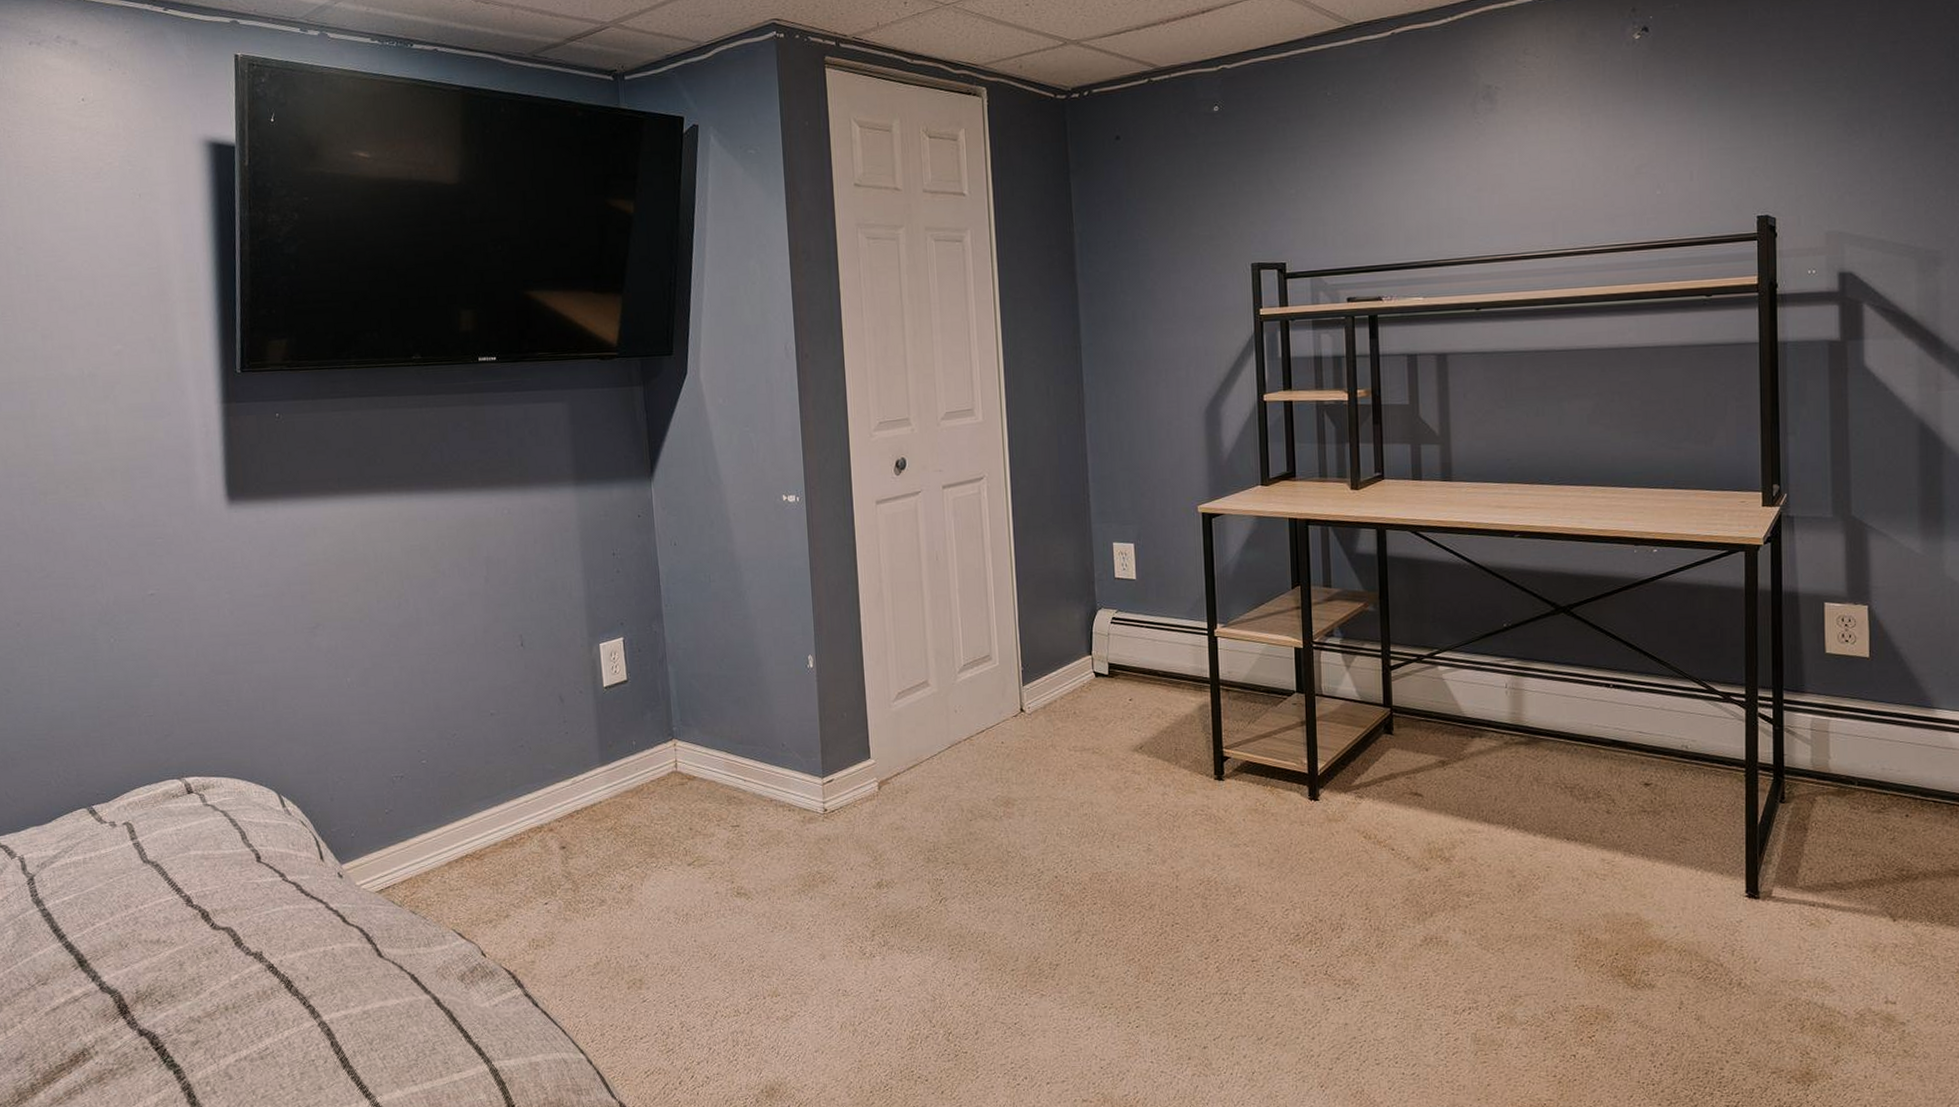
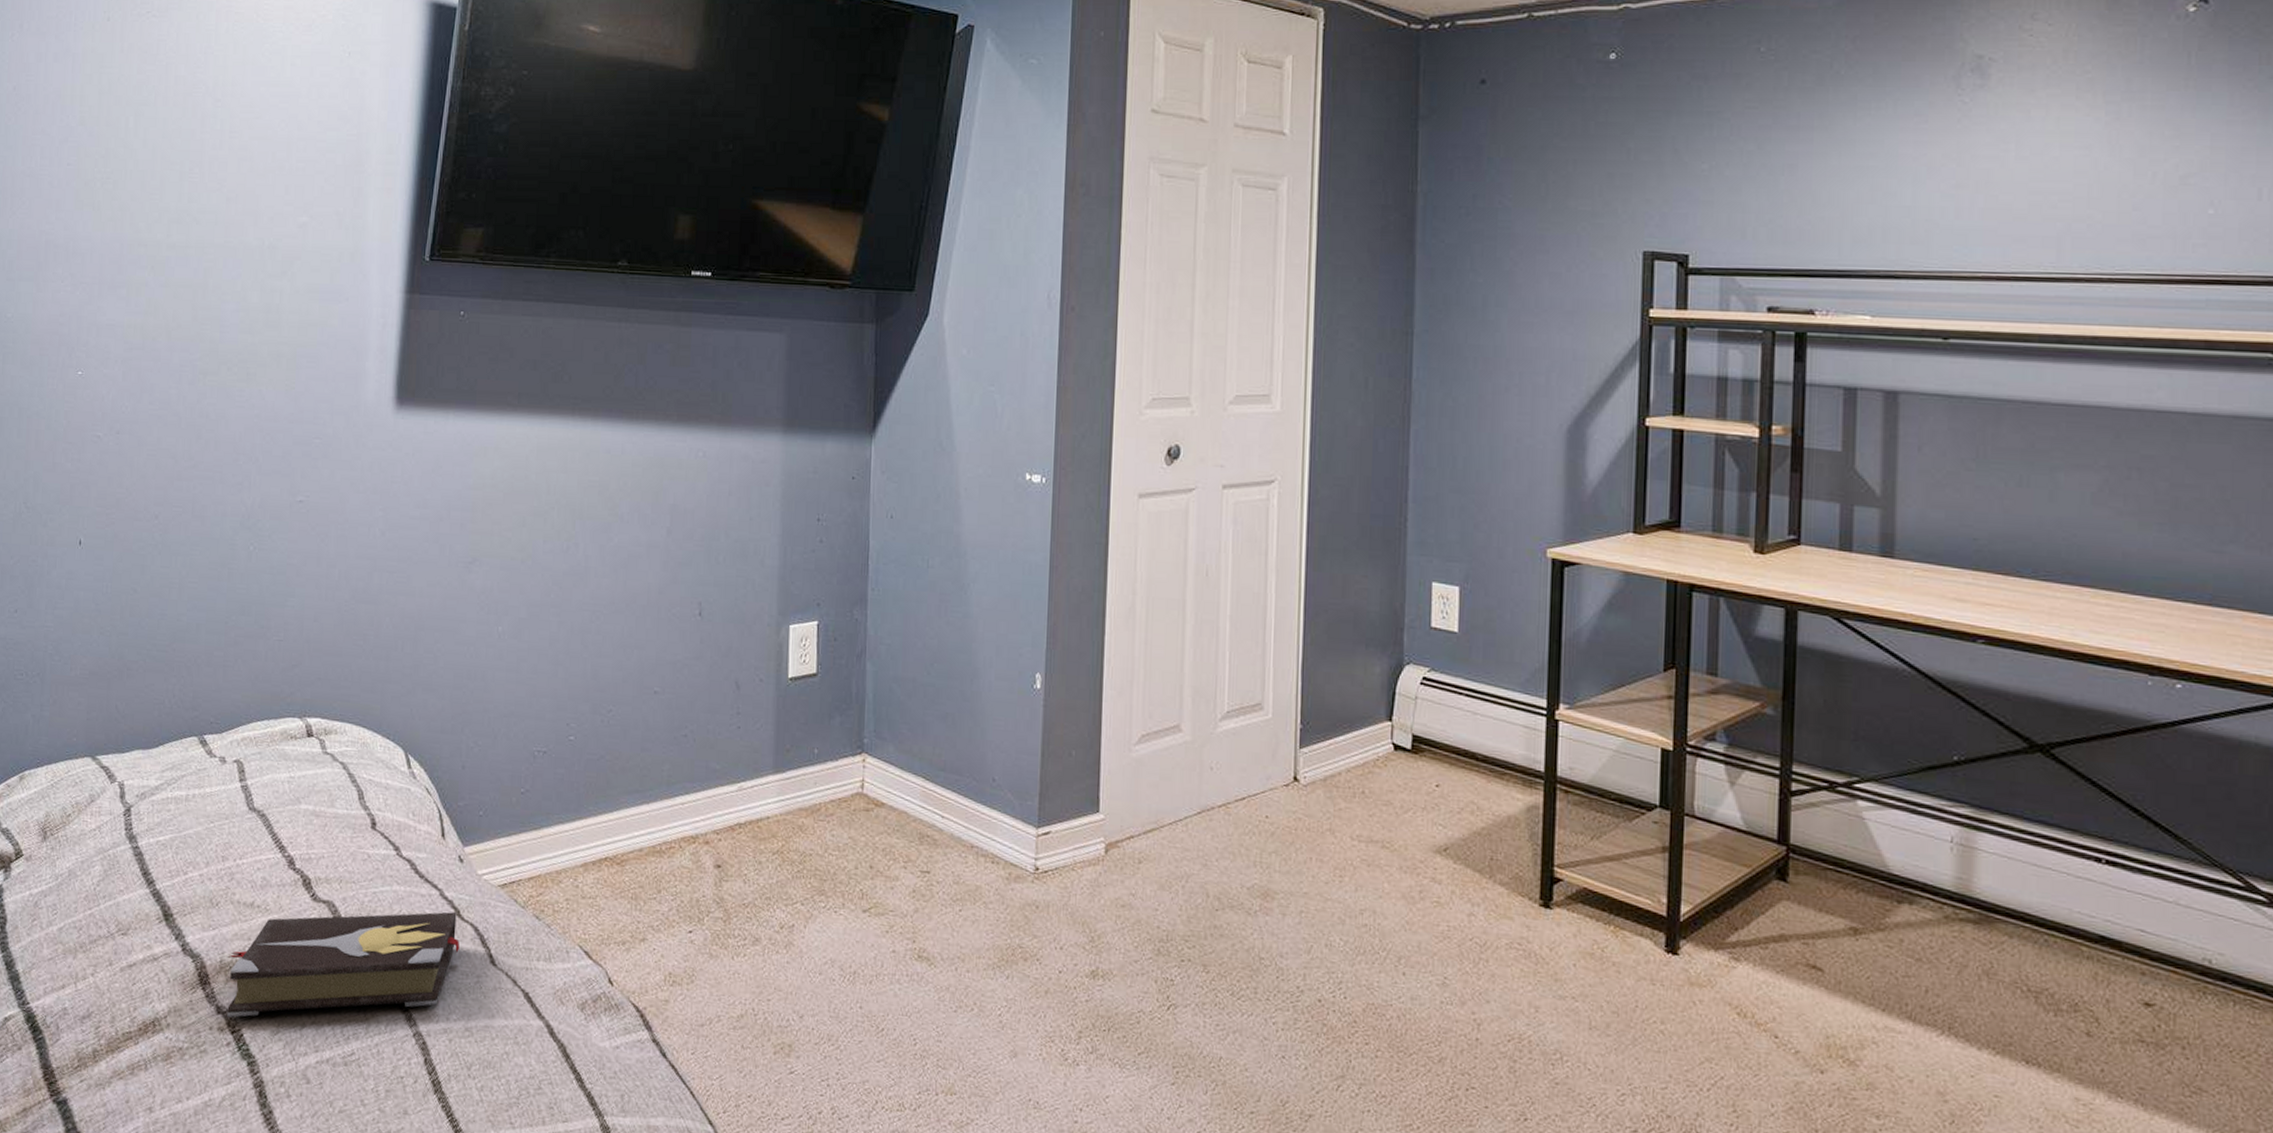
hardback book: none [141,919,350,1037] -> present [226,911,460,1018]

